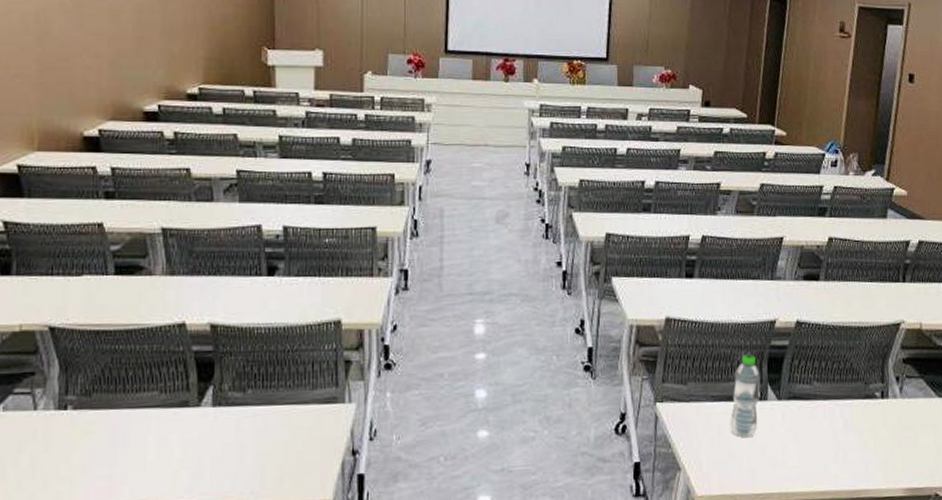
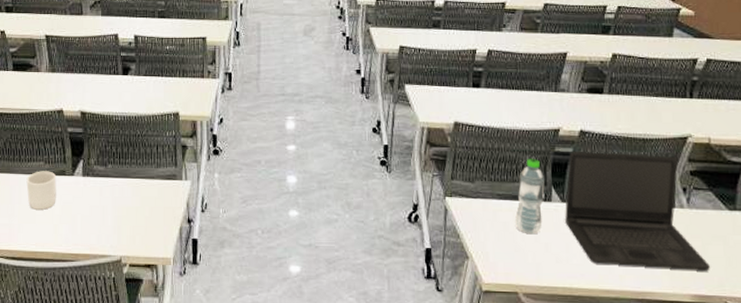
mug: none [133,402,176,454] -> present [26,171,57,210]
laptop: none [781,343,921,464] -> present [565,151,710,270]

